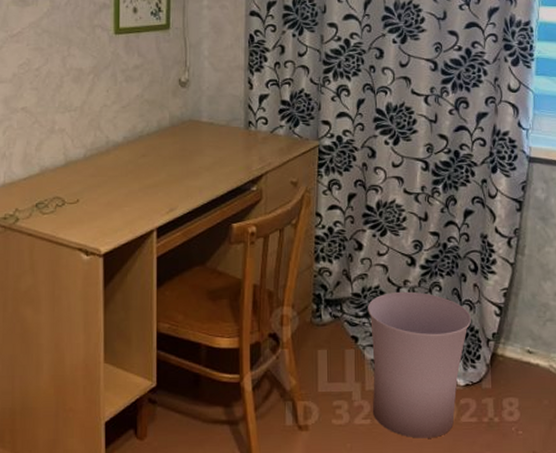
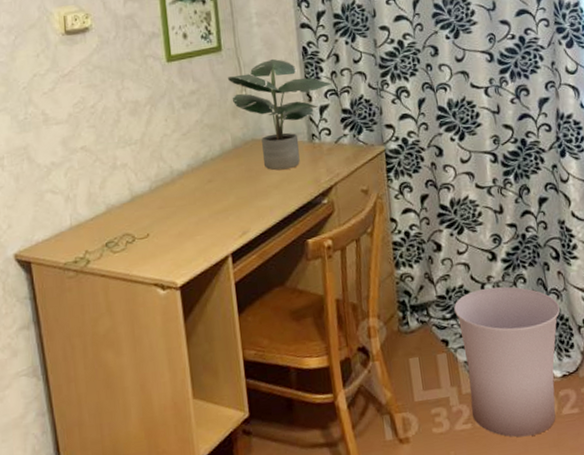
potted plant: none [173,42,274,153] -> present [228,58,332,171]

